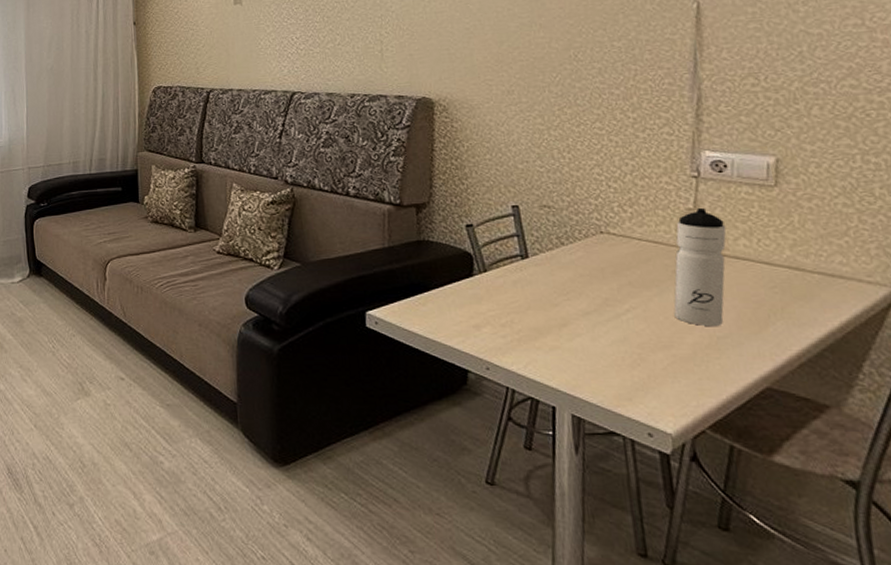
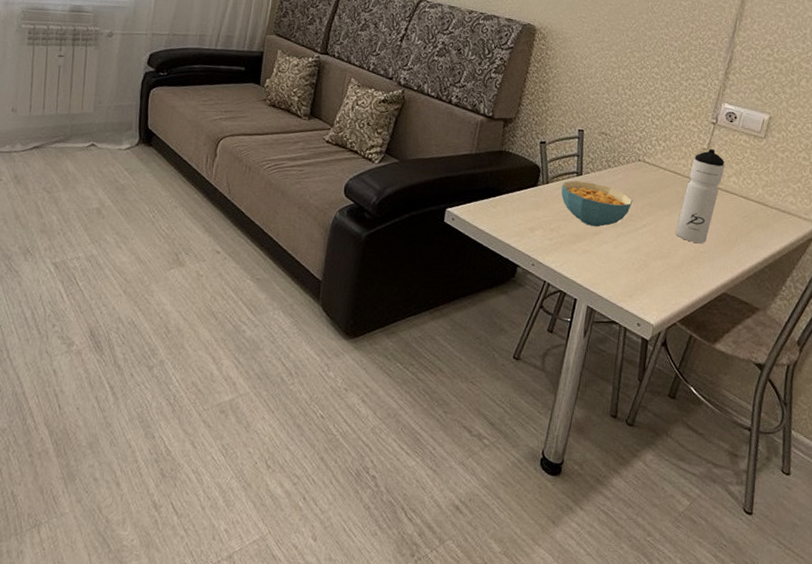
cereal bowl: none [505,265,605,318] -> present [561,180,633,227]

